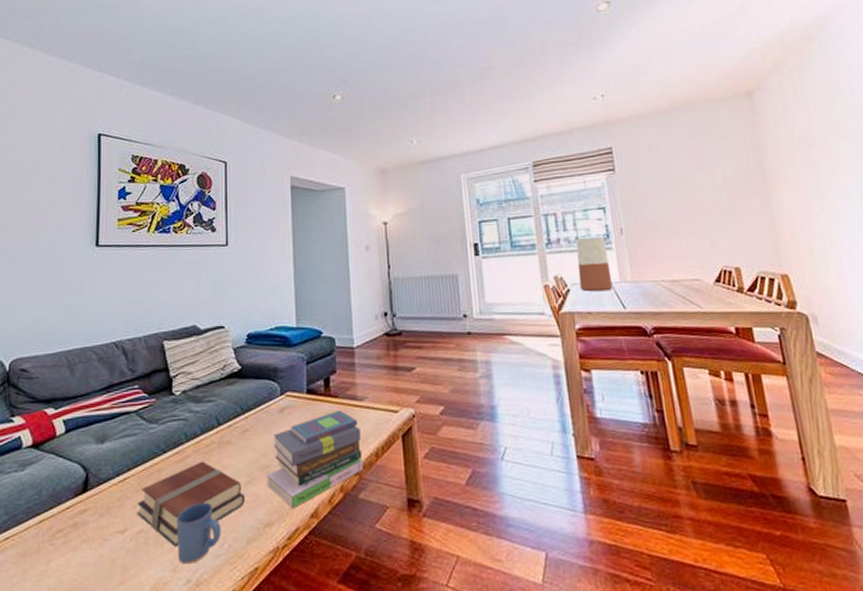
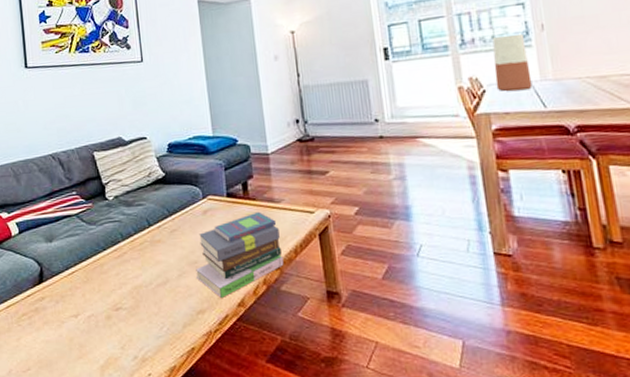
books: present [137,461,246,546] -> none [85,257,179,328]
mug: present [176,502,221,564] -> none [120,292,160,343]

